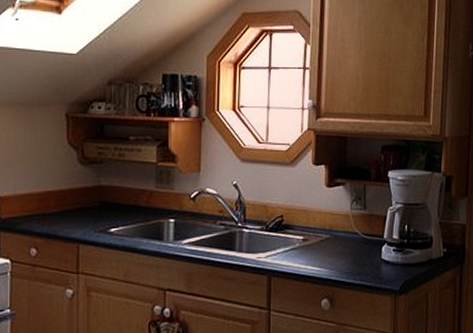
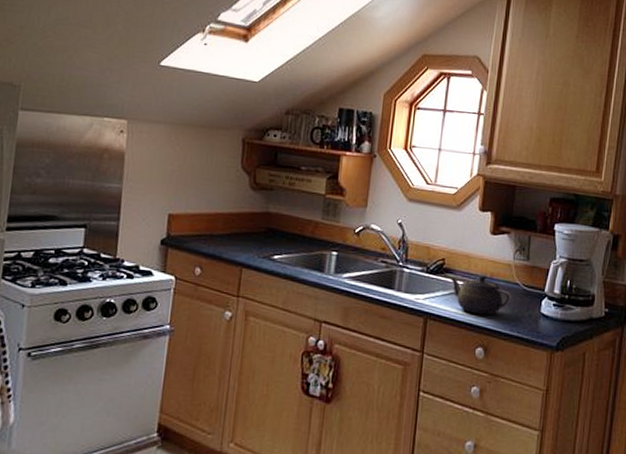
teapot: none [289,229,353,267] -> present [449,276,512,315]

